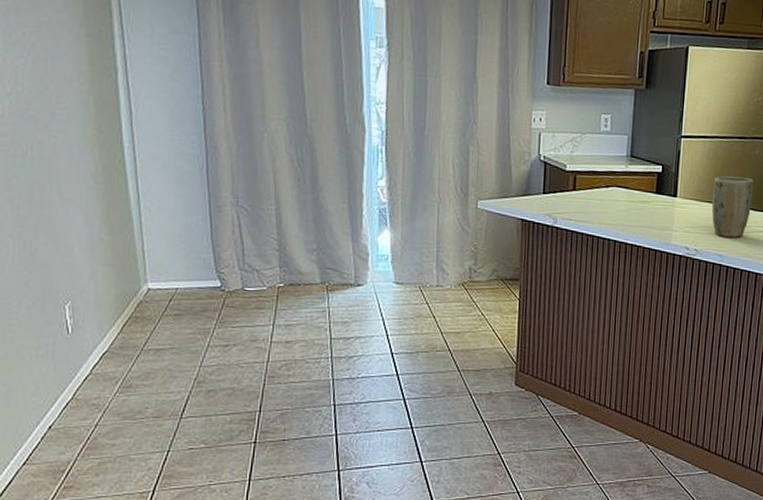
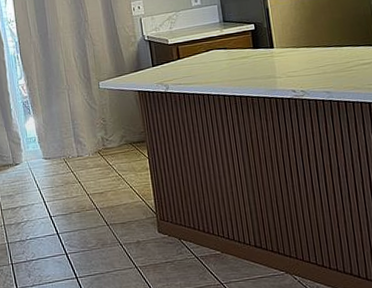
plant pot: present [711,176,753,238] -> none [307,19,350,75]

